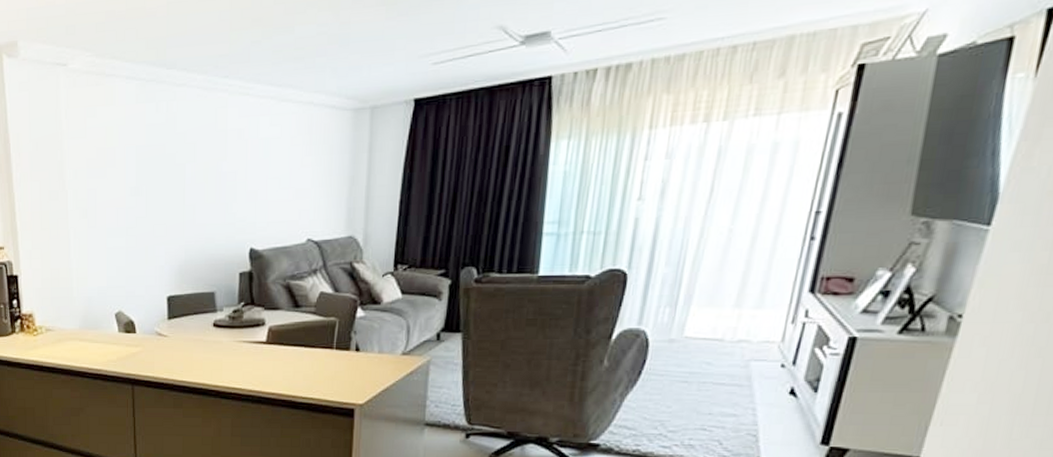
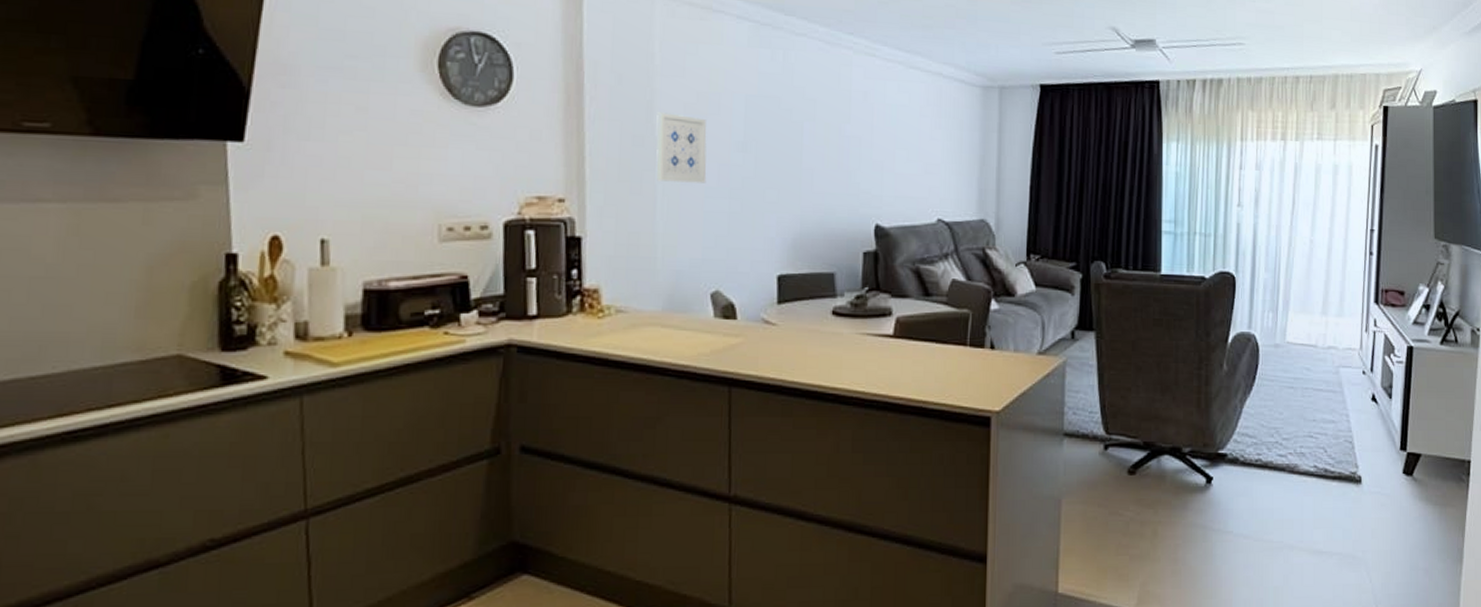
wall art: none [66,169,108,227] -> present [656,112,707,183]

